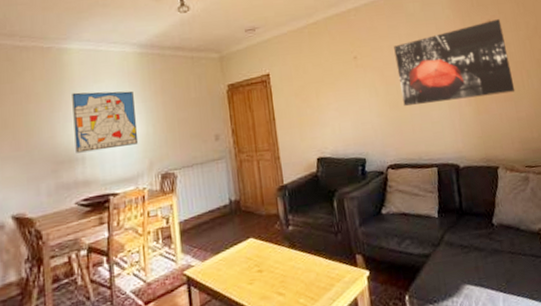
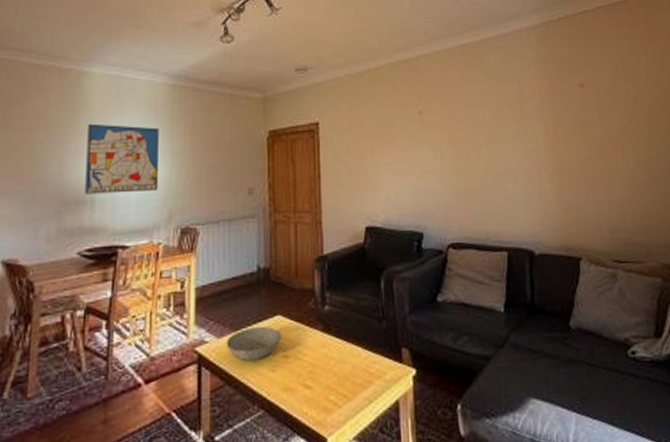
bowl: none [209,248,256,278] -> present [226,327,282,361]
wall art: present [394,19,515,107] -> none [467,83,608,176]

